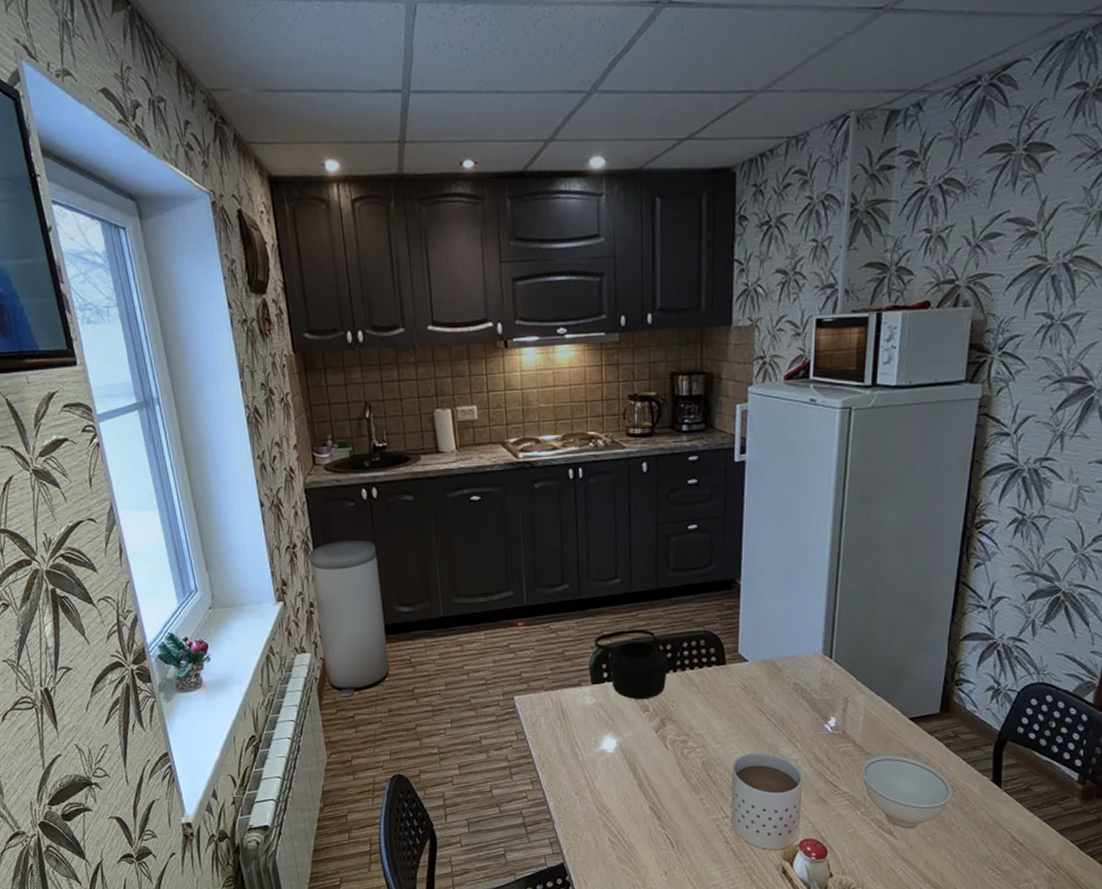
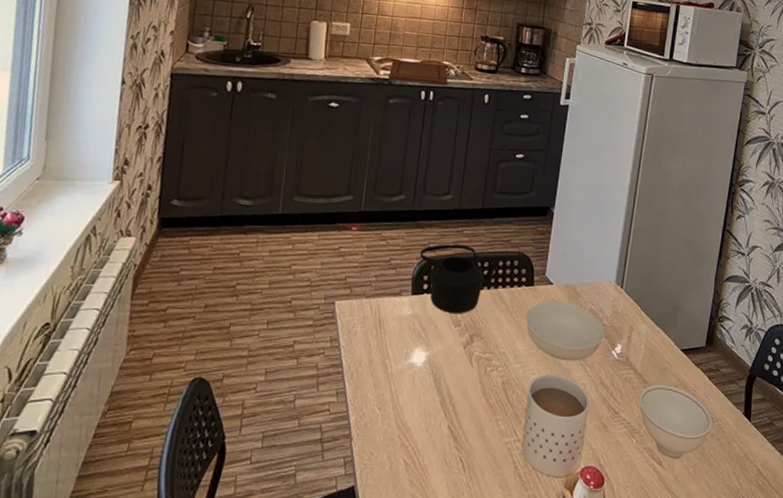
pedal bin: present [310,539,390,697] -> none [146,127,229,288]
cutting board: none [529,435,597,462] -> present [388,59,448,86]
bowl: none [720,678,815,738] -> present [525,301,605,361]

